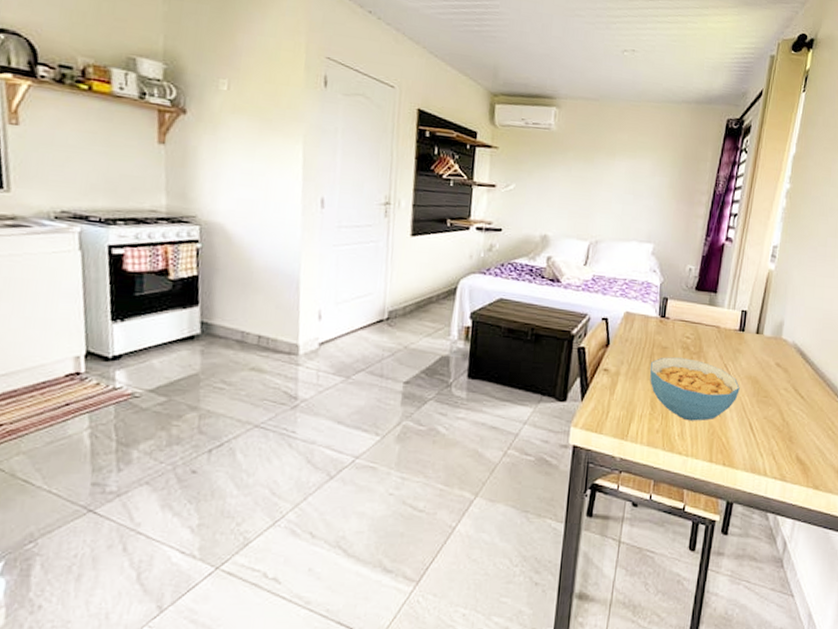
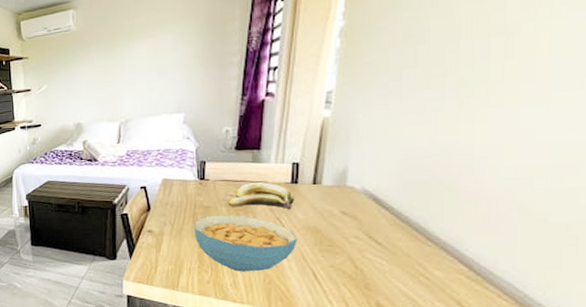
banana: none [683,326,741,356] -> present [228,182,295,209]

